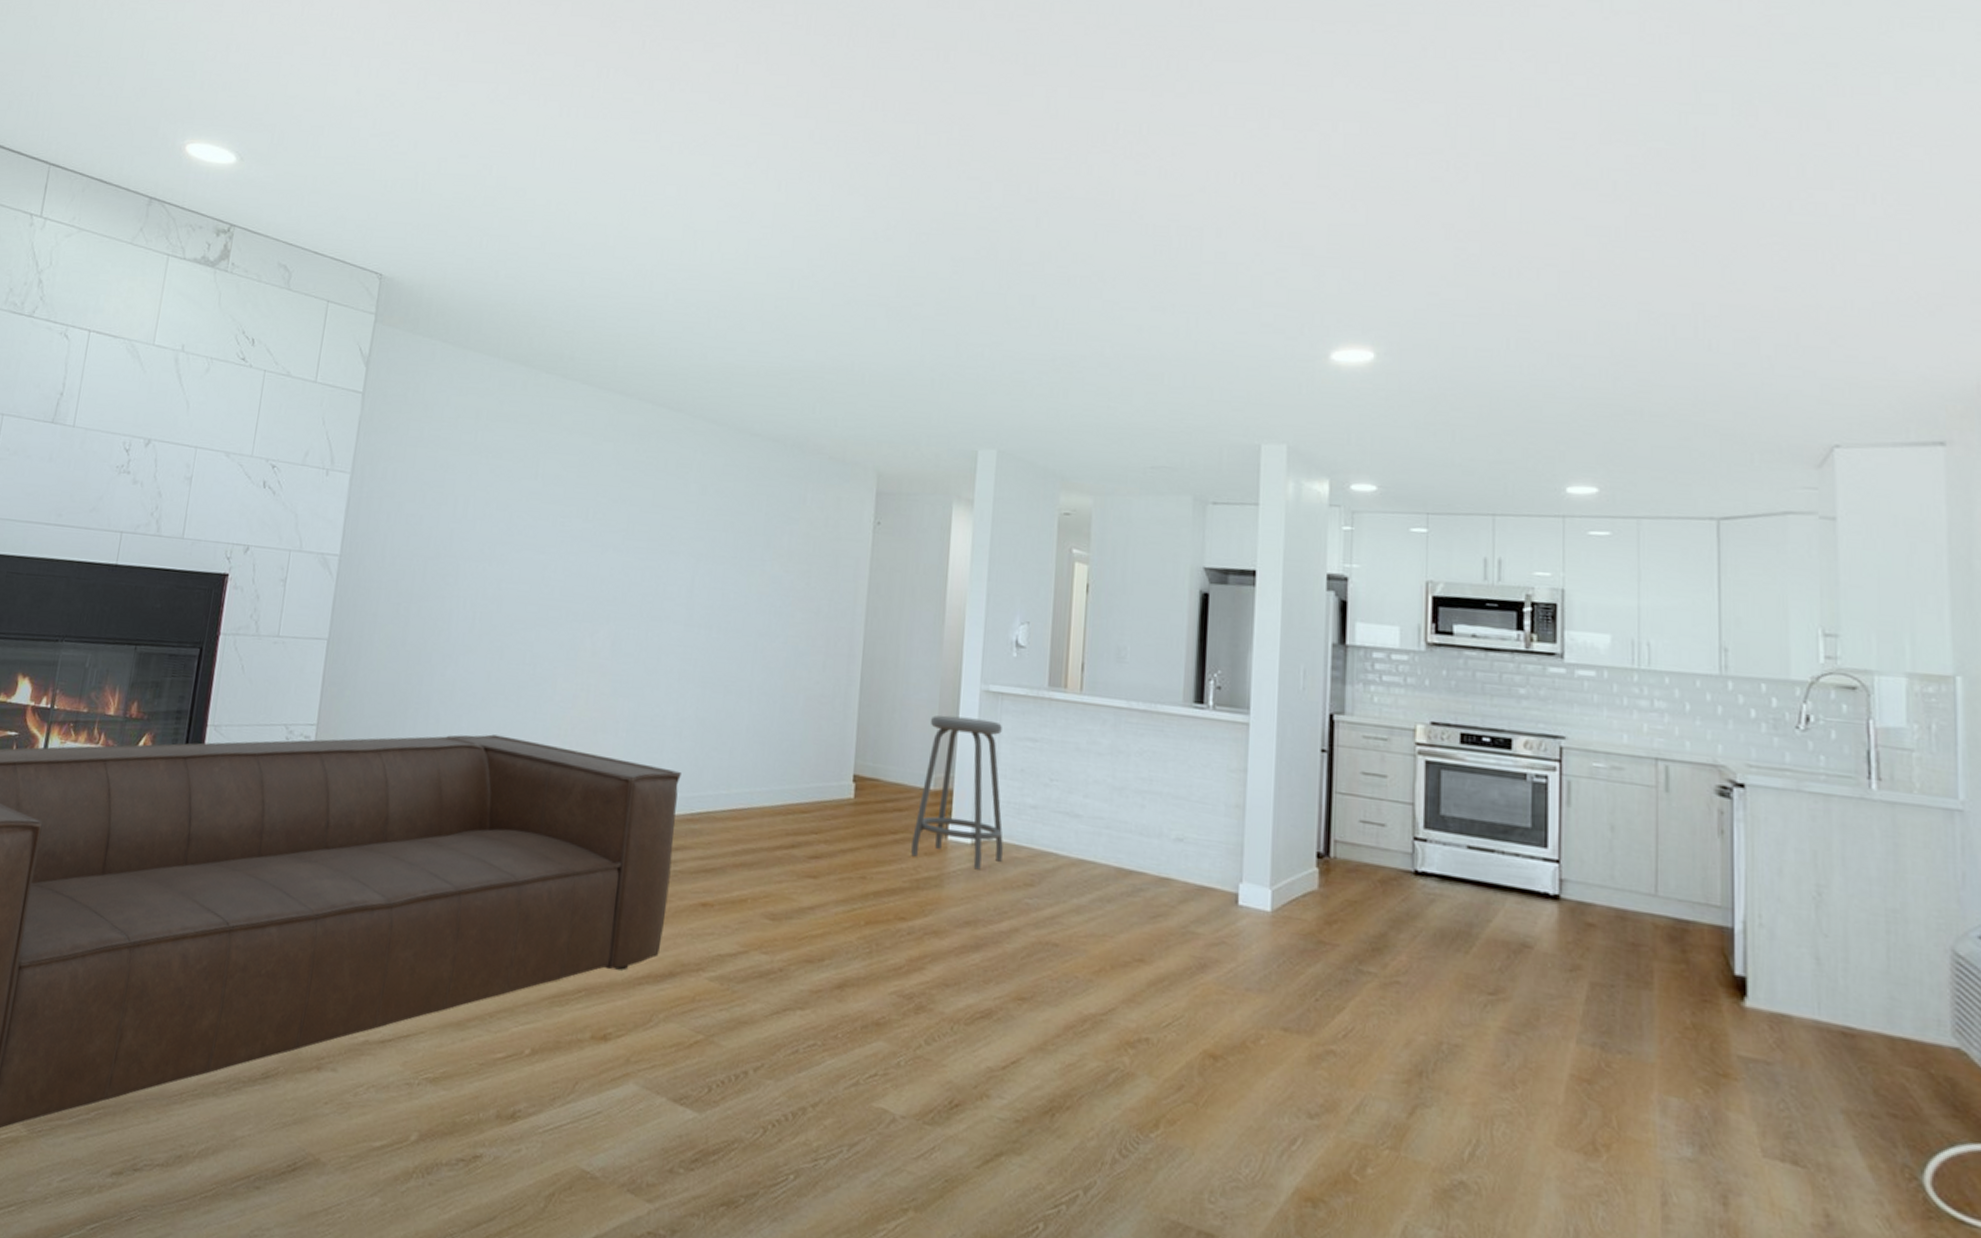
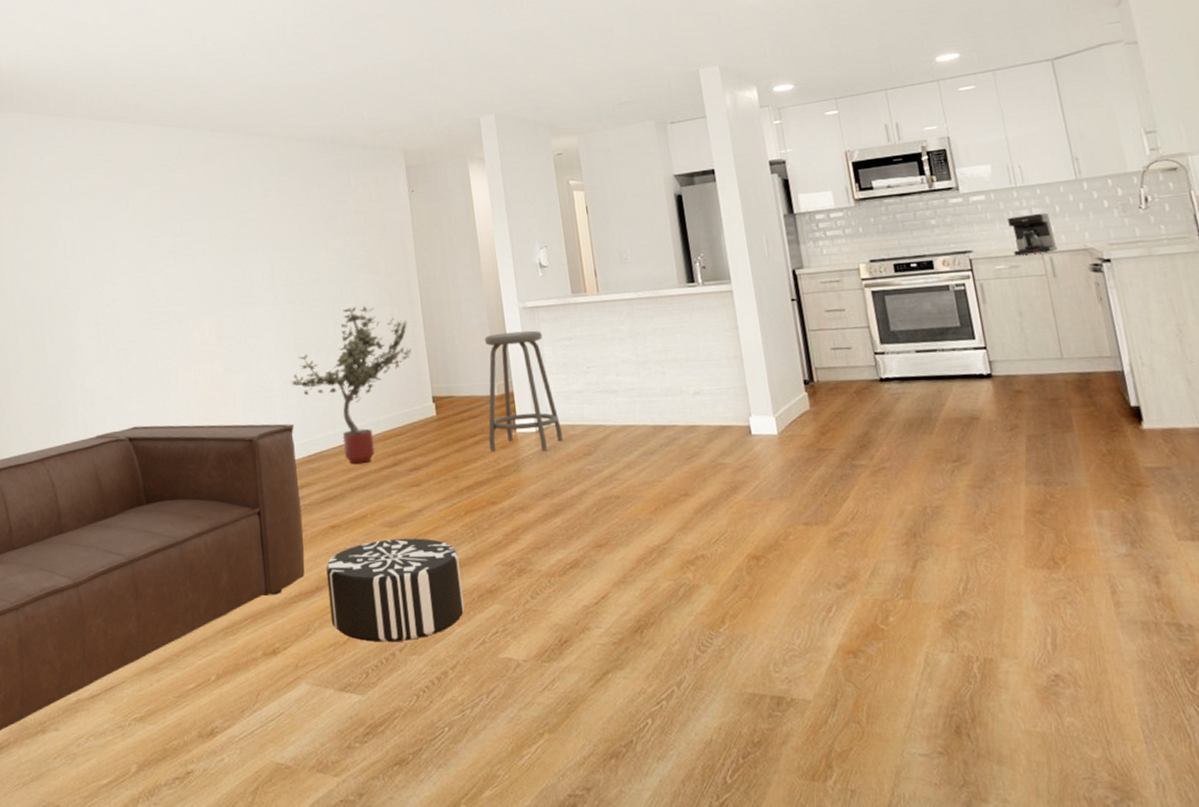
pouf: none [679,932,848,1061] -> present [326,537,465,642]
potted tree: none [687,646,841,837] -> present [290,305,412,465]
coffee maker: none [1619,705,1678,760] -> present [1008,212,1058,256]

